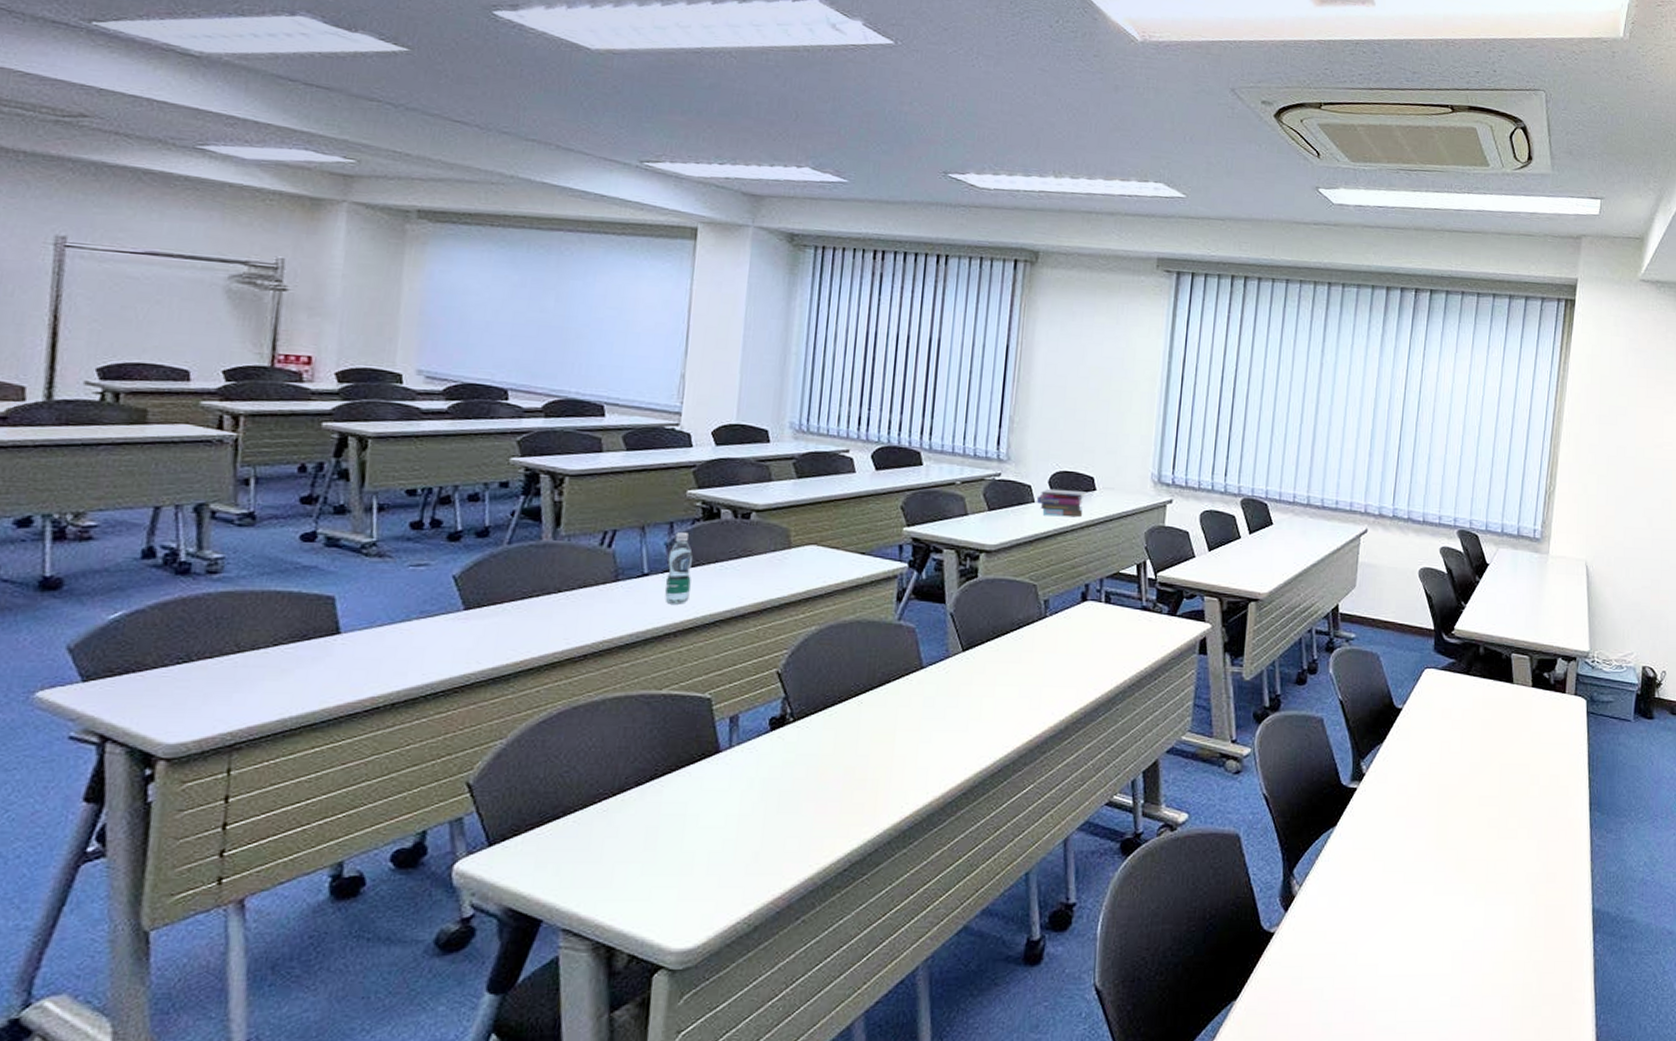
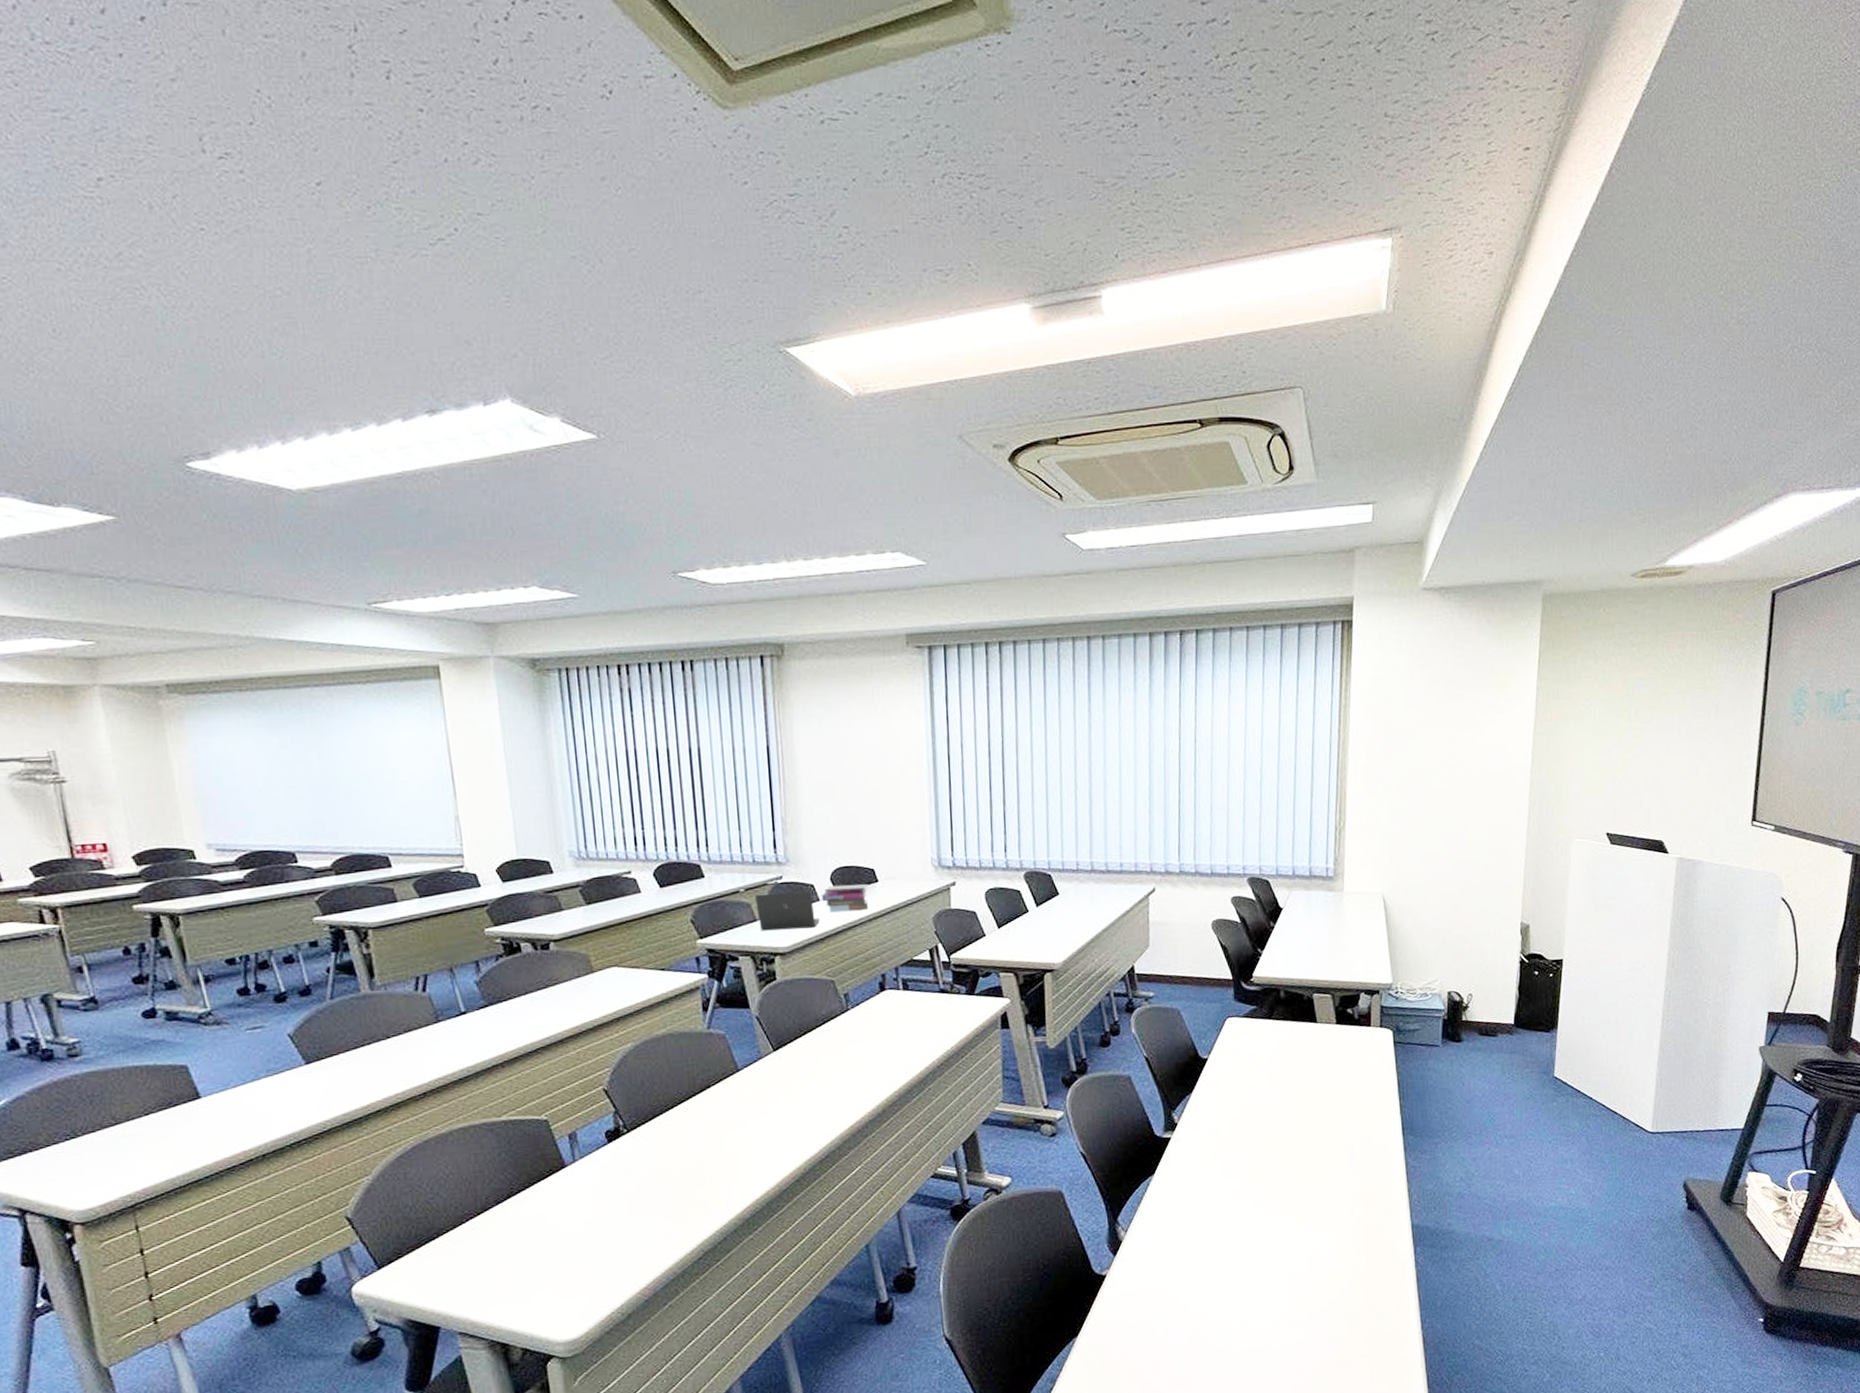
bottle: present [664,531,694,604] -> none [480,968,508,1038]
laptop: none [969,488,1032,529] -> present [755,891,820,931]

